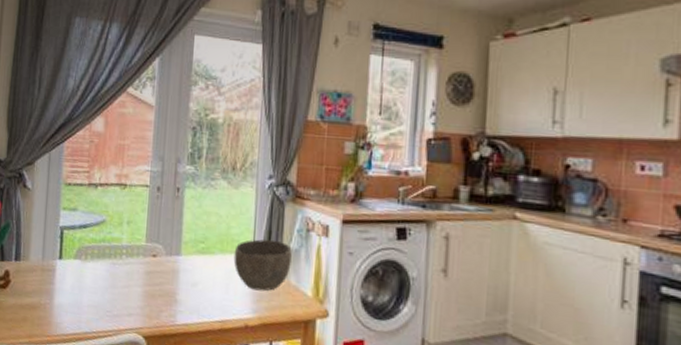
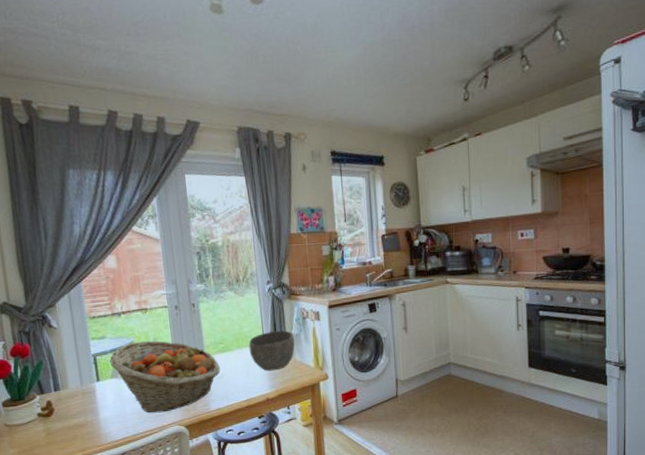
fruit basket: none [76,221,196,314] -> present [109,341,220,413]

